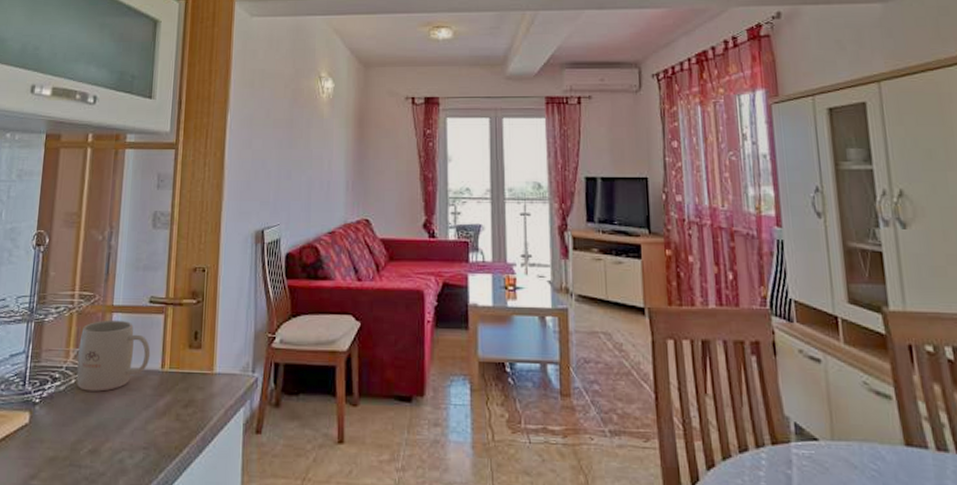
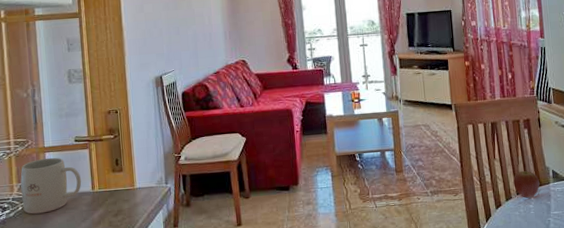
fruit: none [734,417,776,460] -> present [513,170,540,198]

